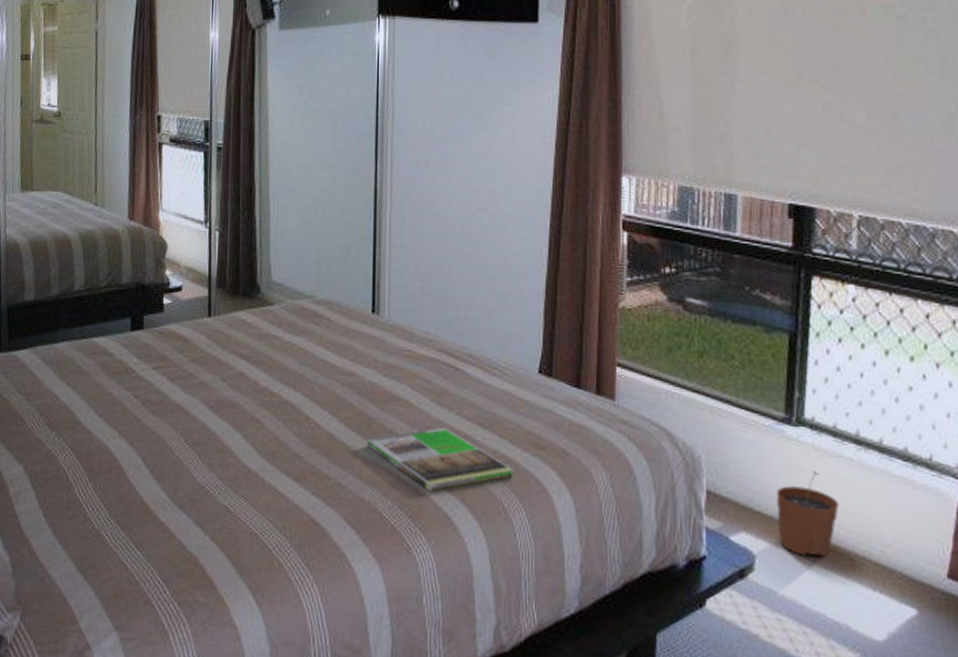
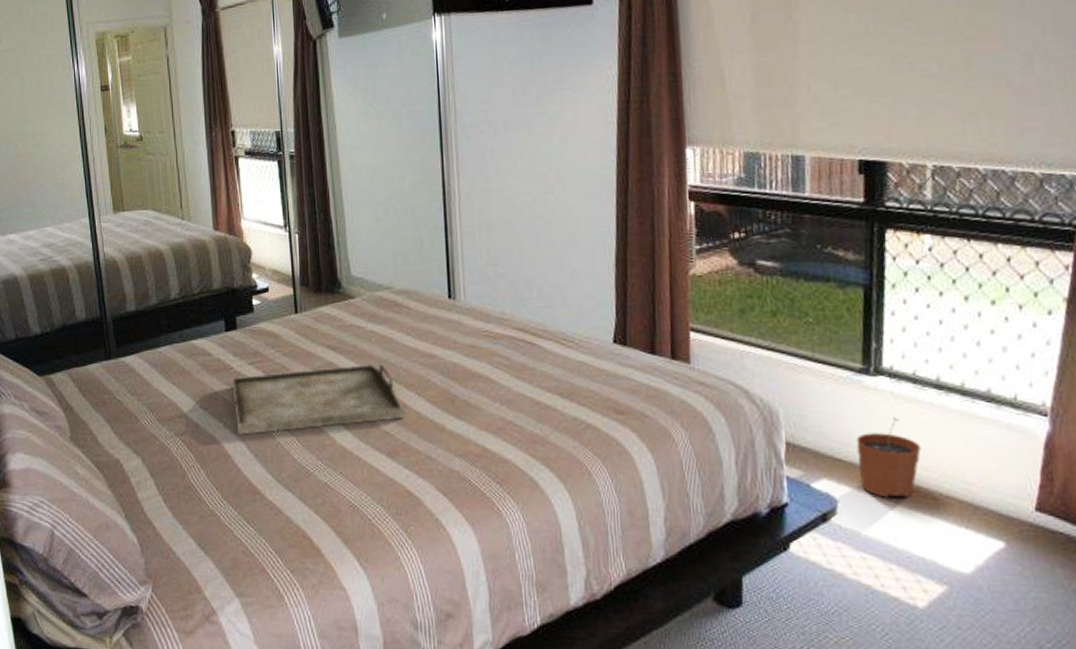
serving tray: none [131,377,316,448] -> present [230,363,404,435]
magazine: present [367,427,514,492] -> none [452,399,595,460]

